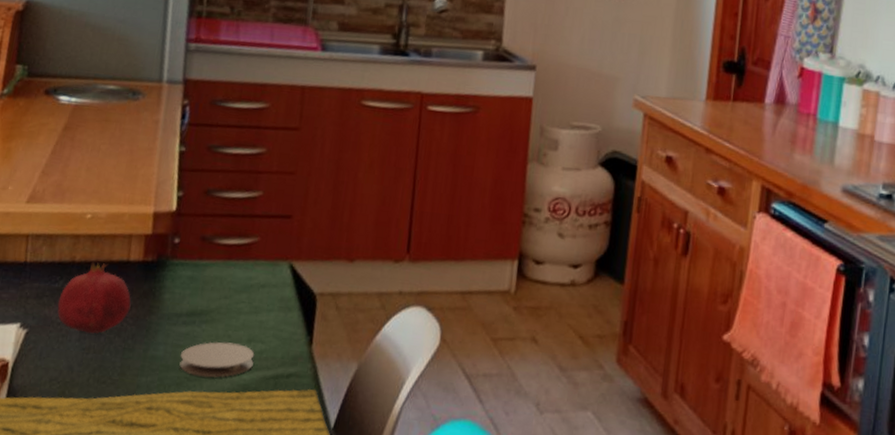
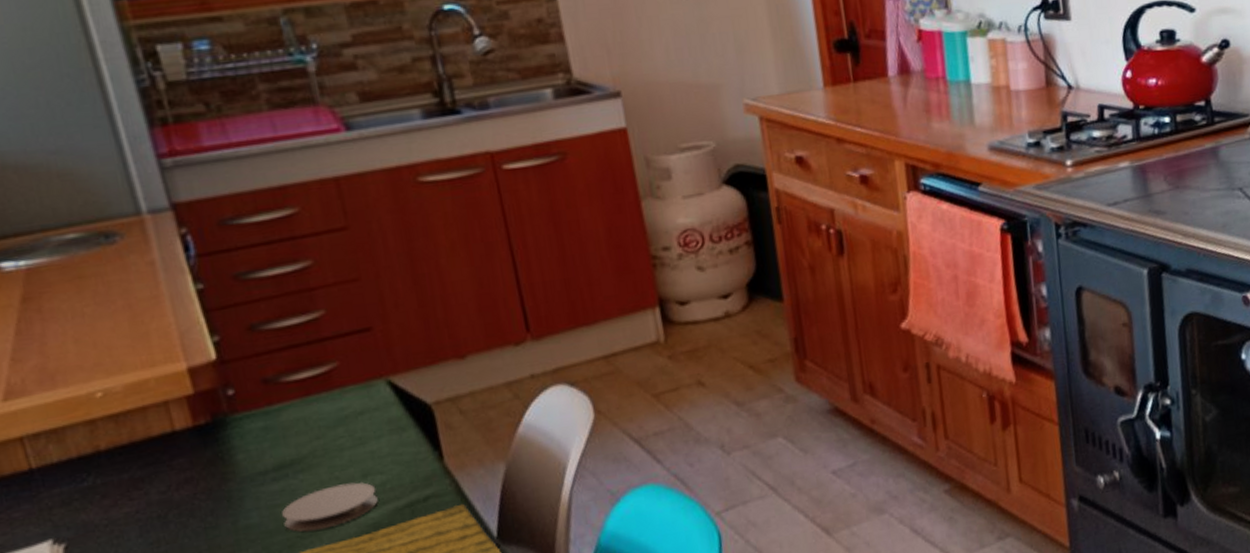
fruit: present [57,262,131,334] -> none [94,441,197,527]

